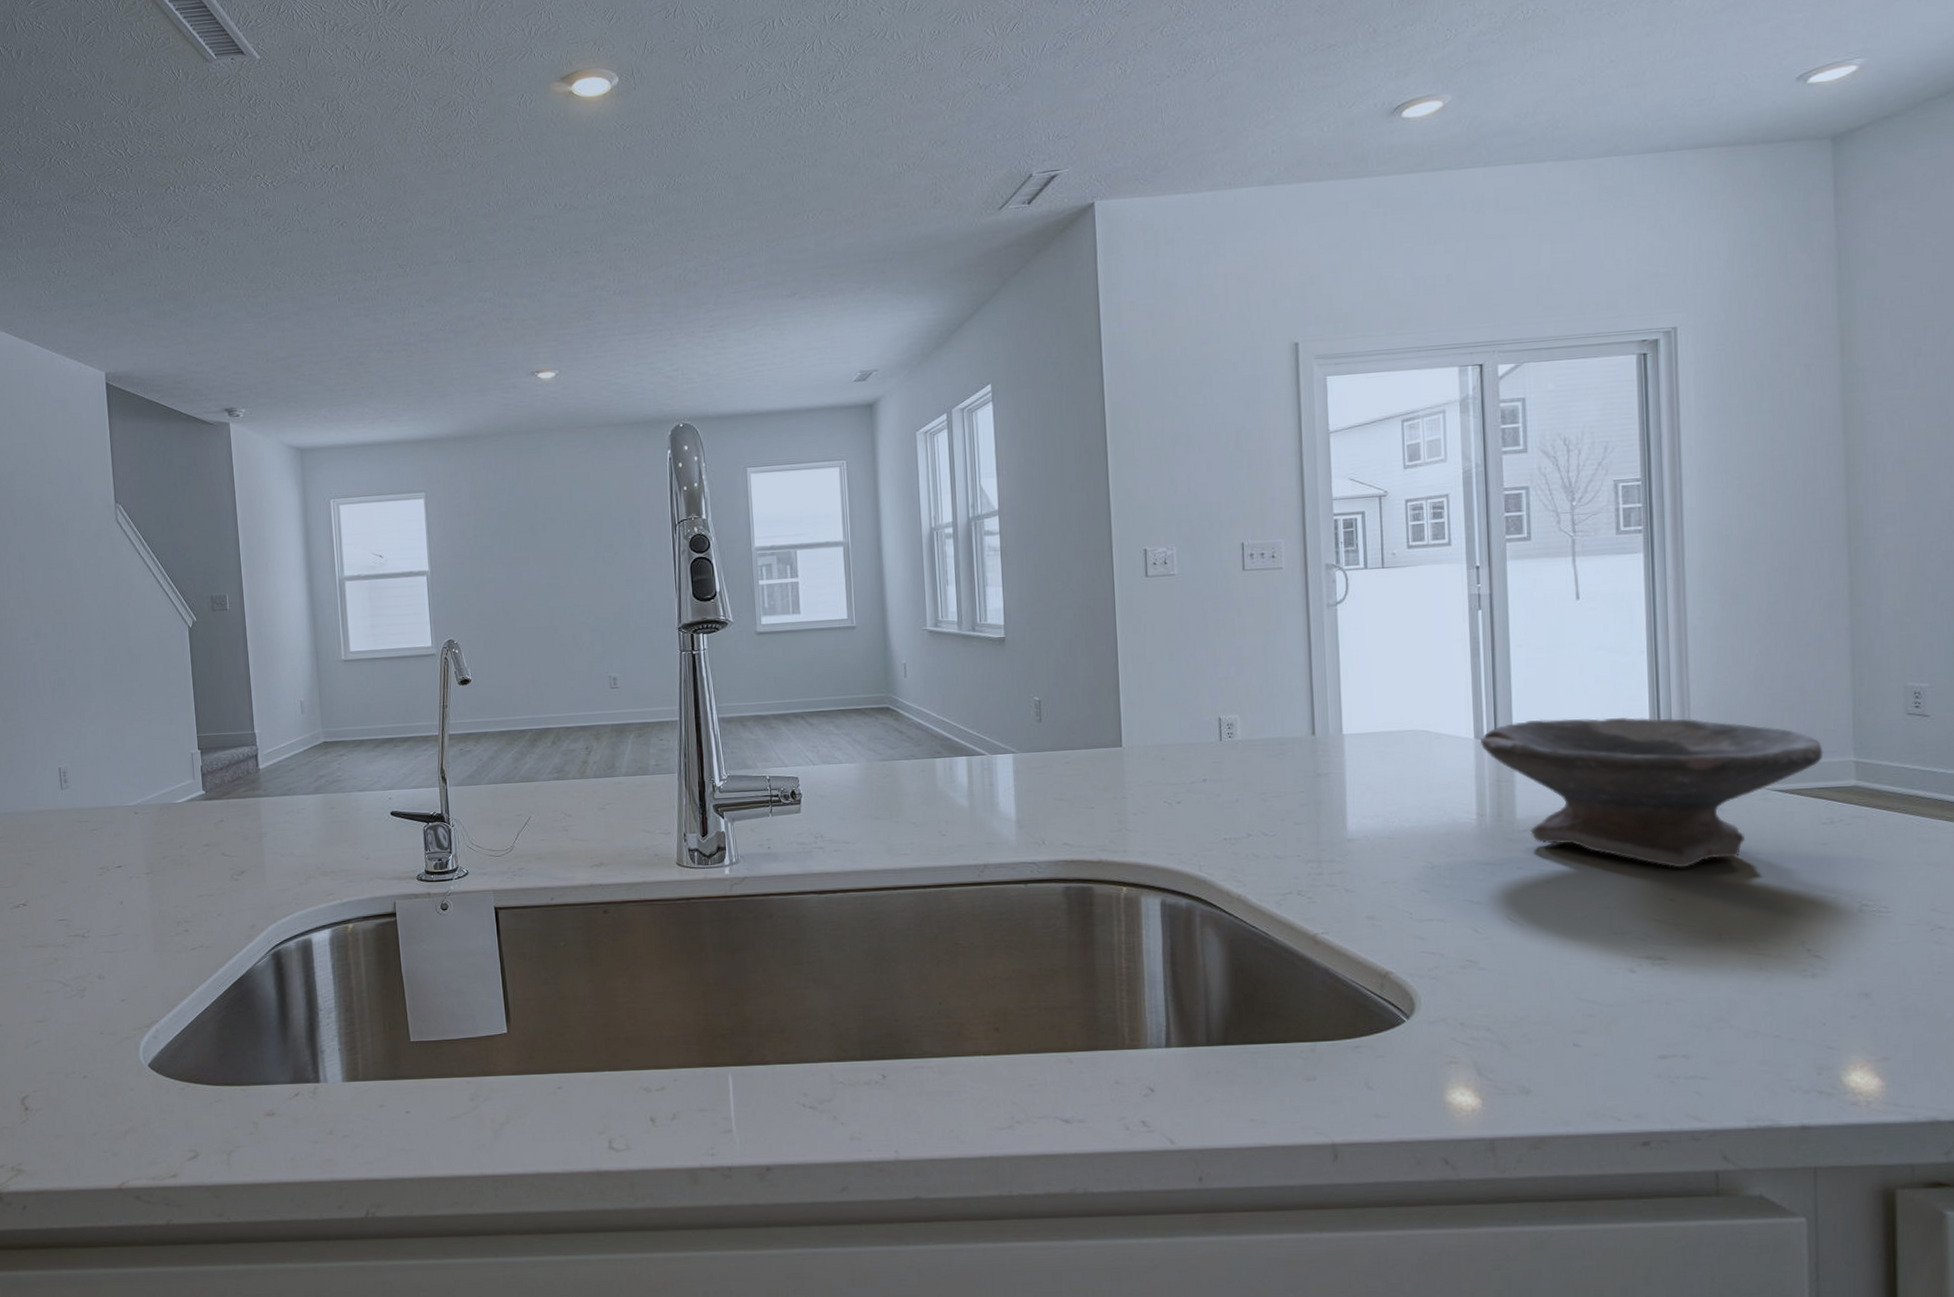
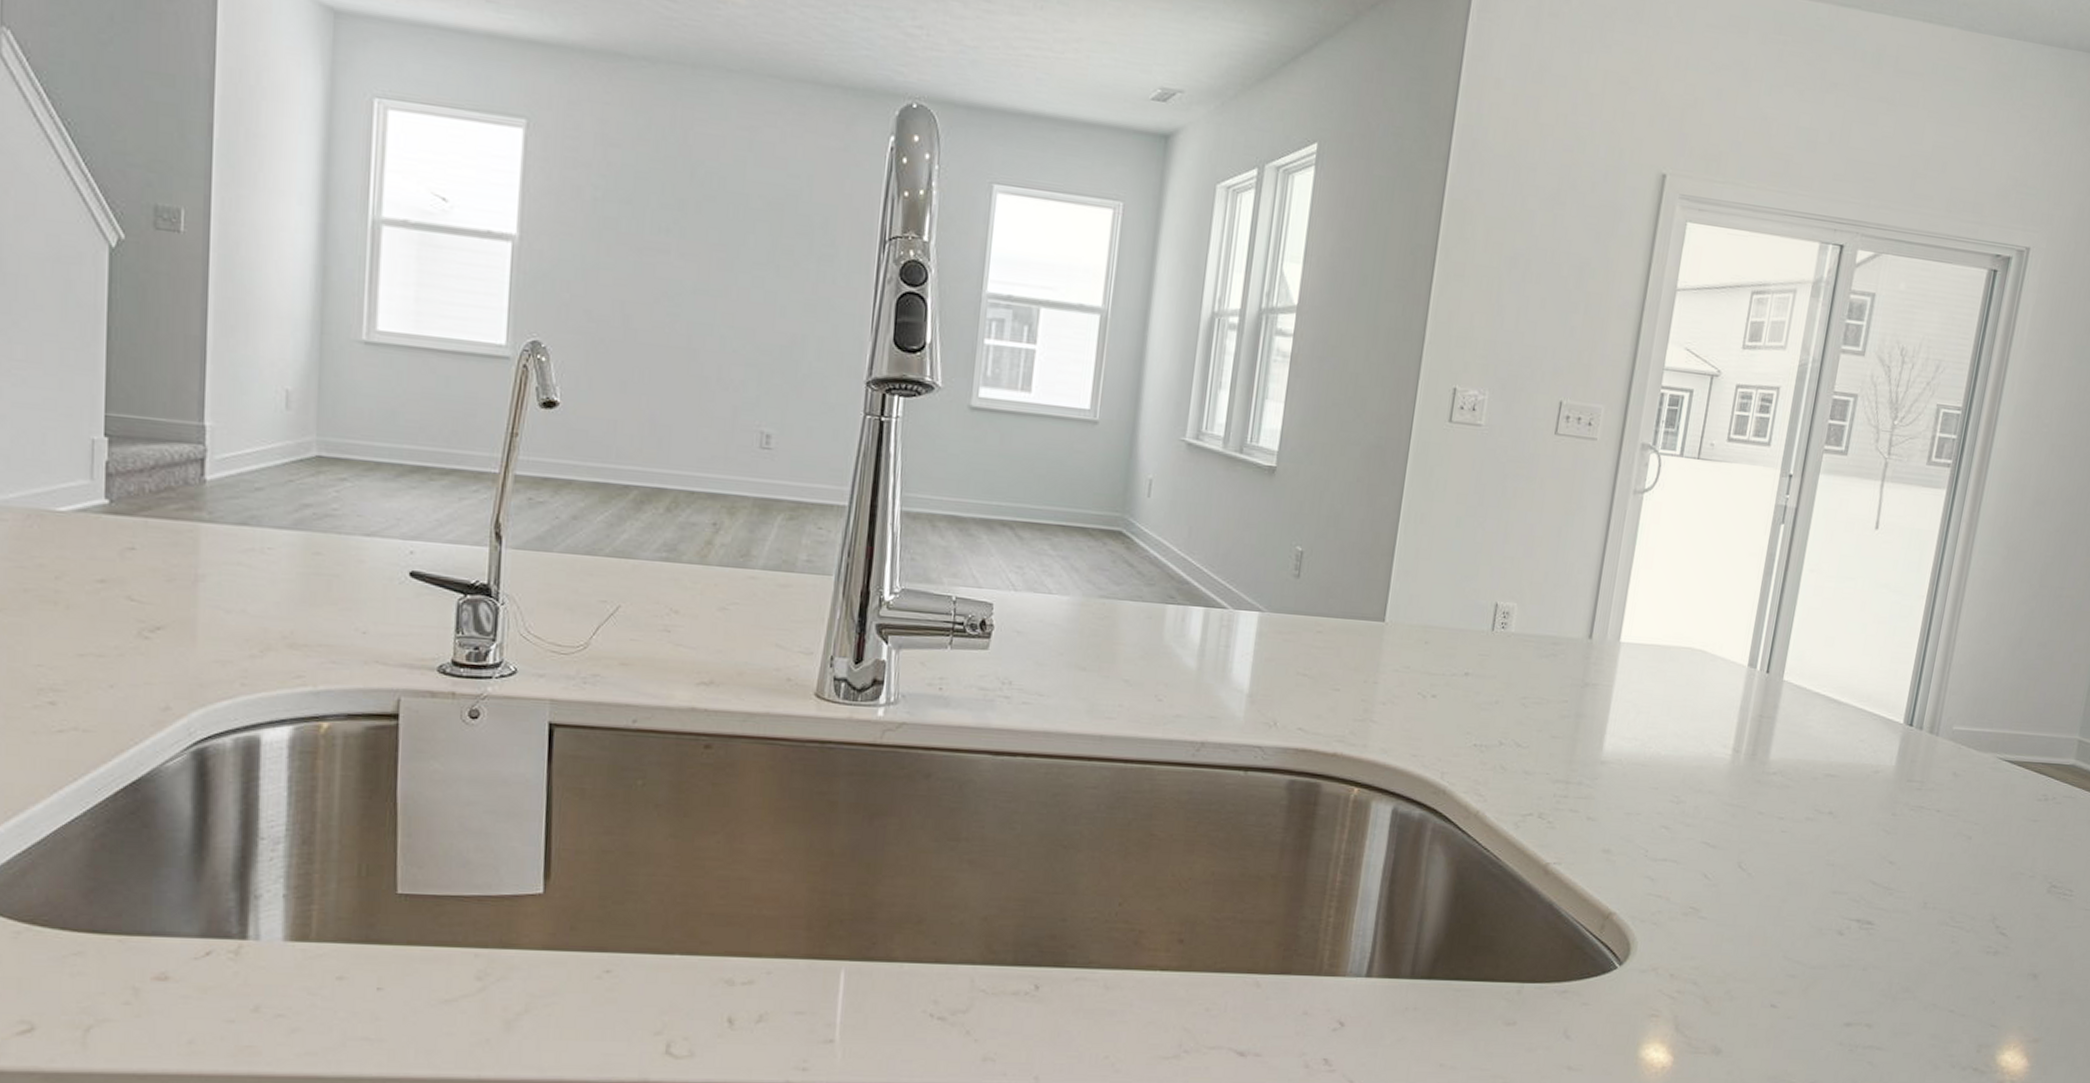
bowl: present [1481,717,1823,868] -> none [1752,654,2055,831]

